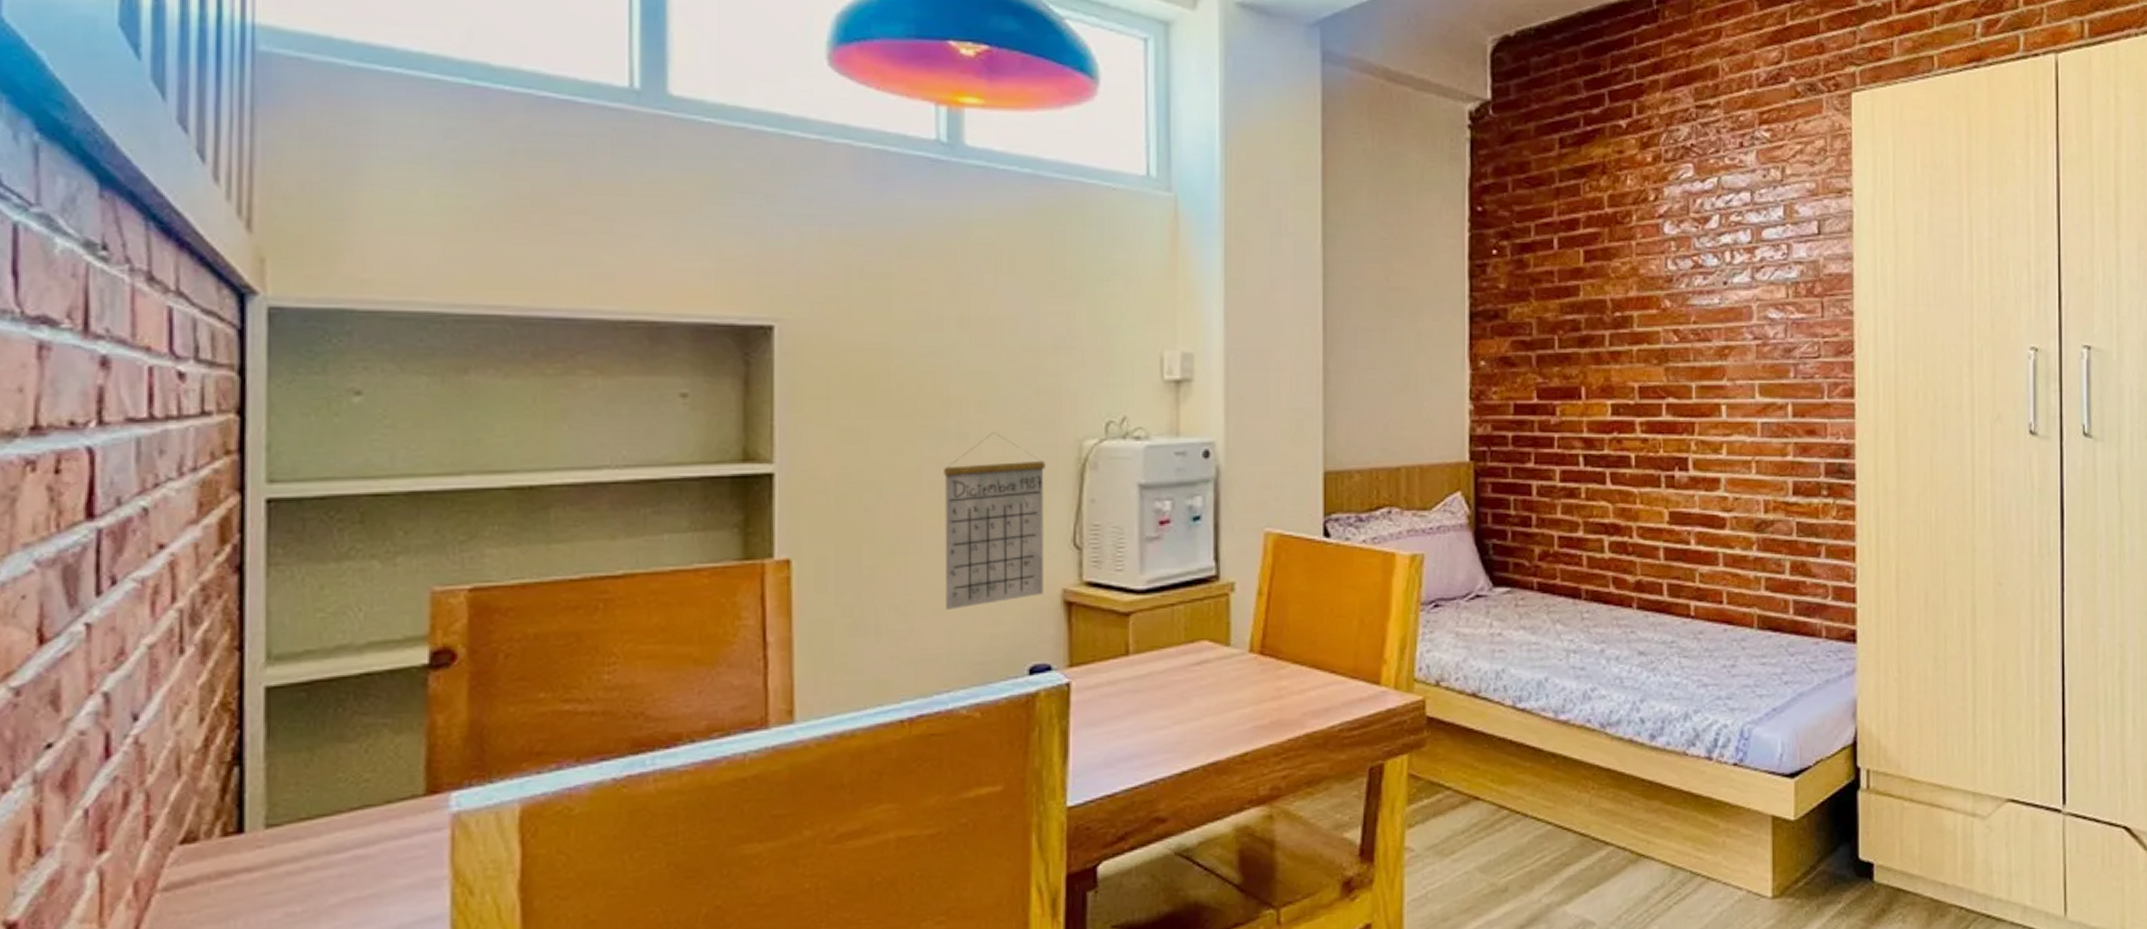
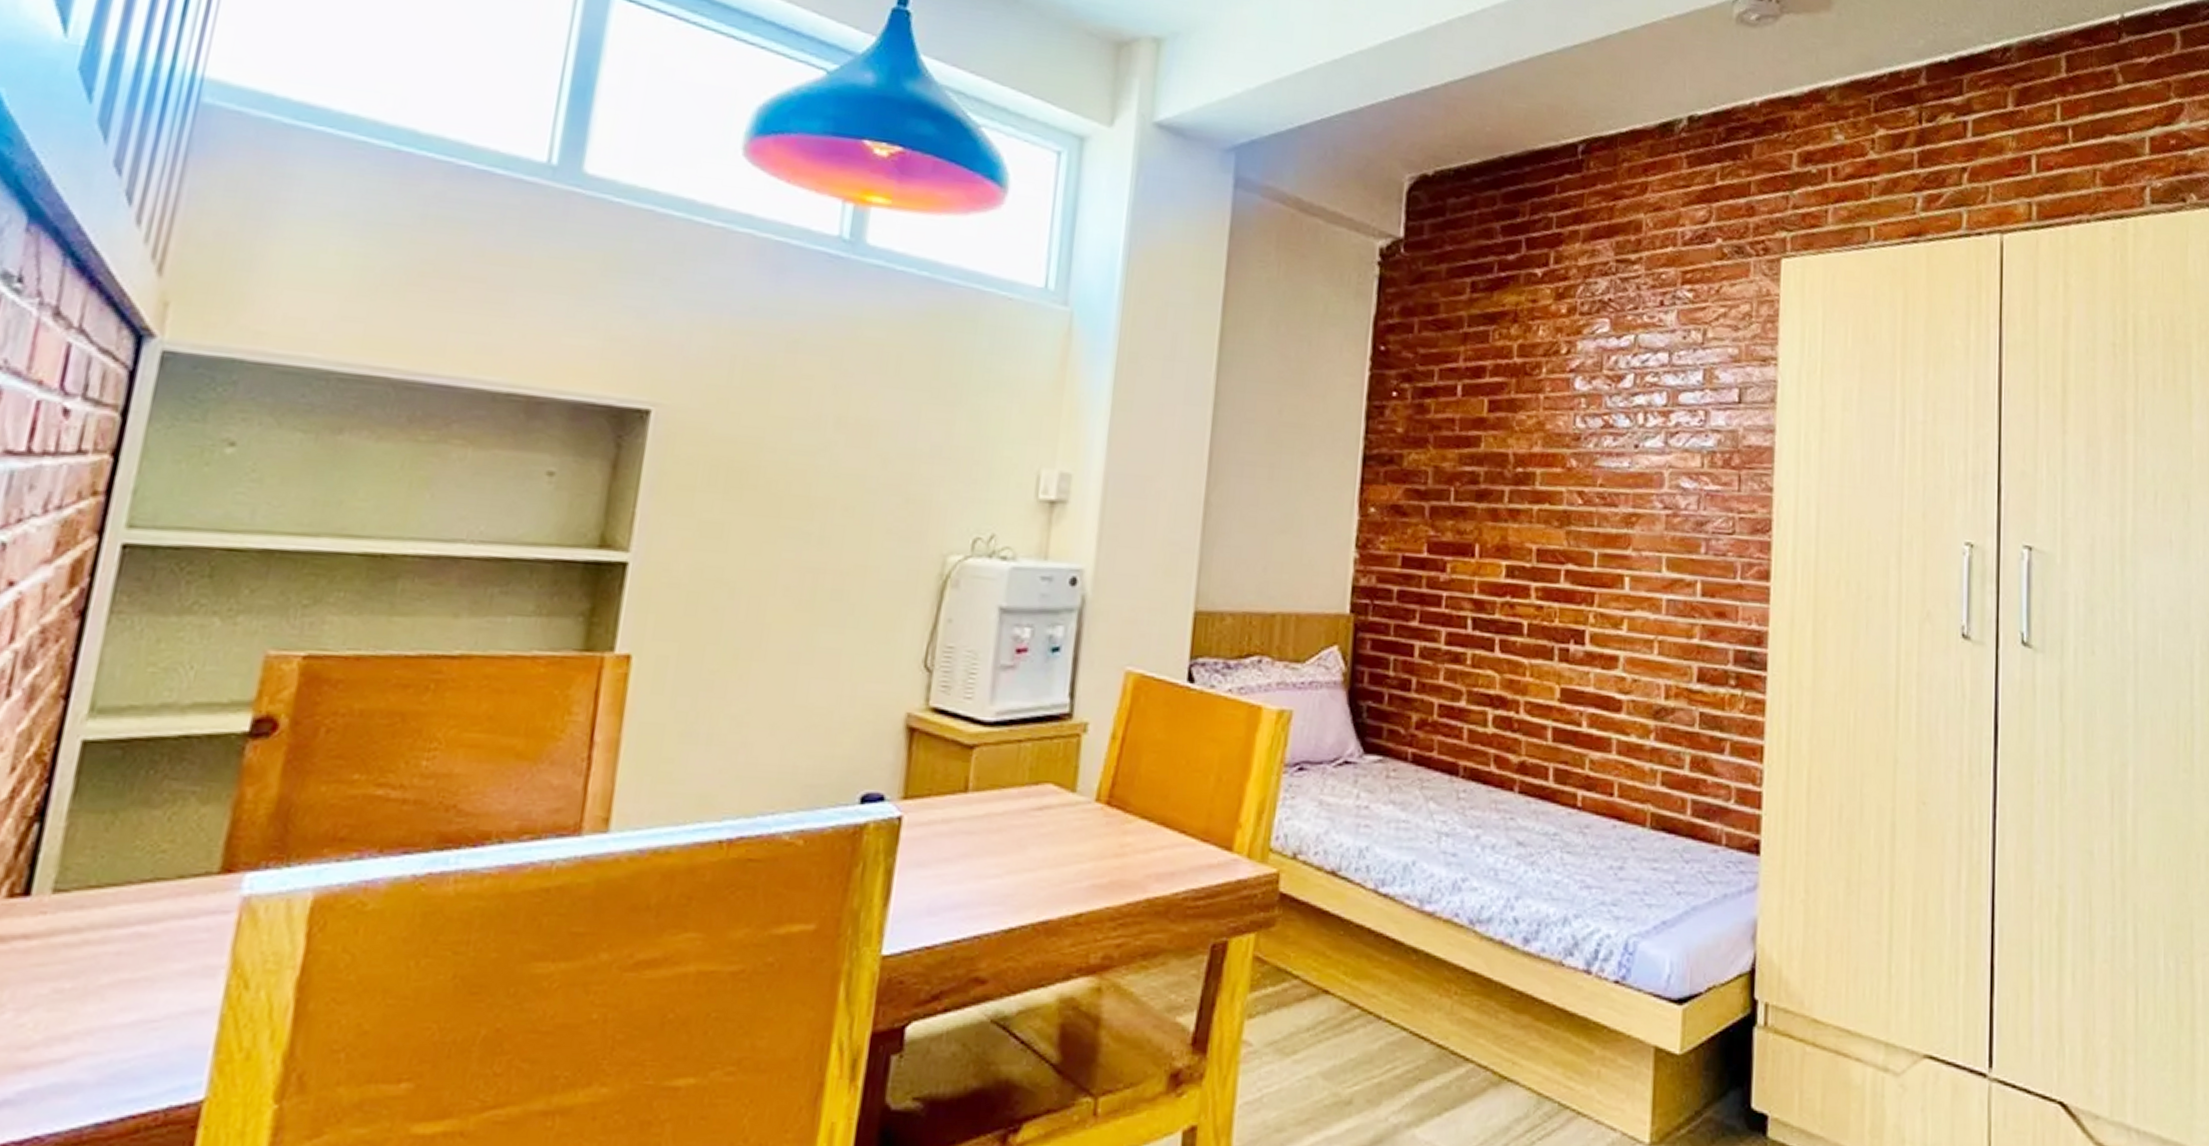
calendar: present [944,432,1046,610] -> none [783,538,906,725]

